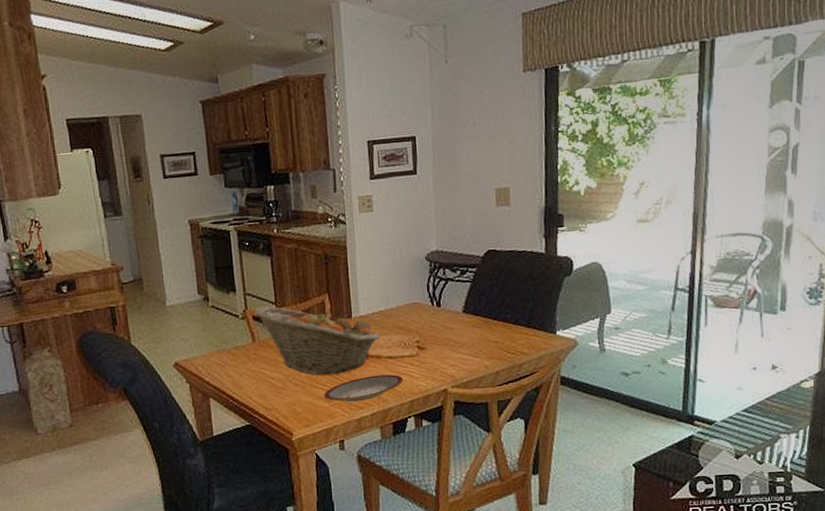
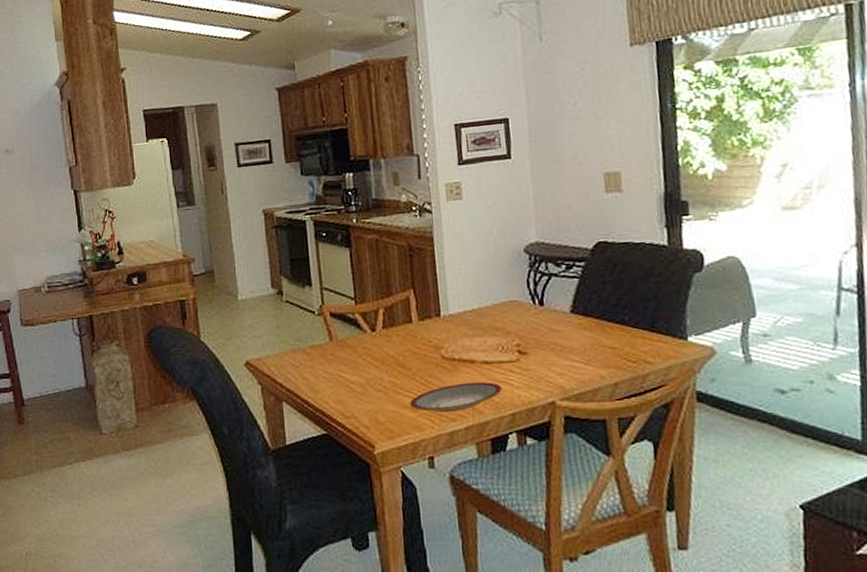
fruit basket: present [255,306,380,376] -> none [333,302,473,381]

